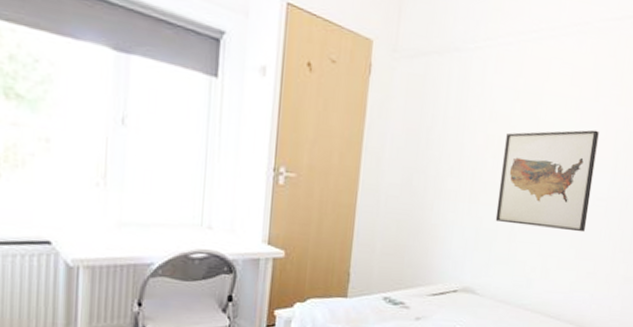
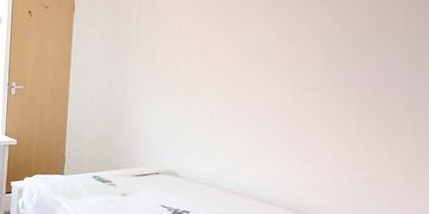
wall art: present [495,129,599,233] -> none [192,27,301,122]

